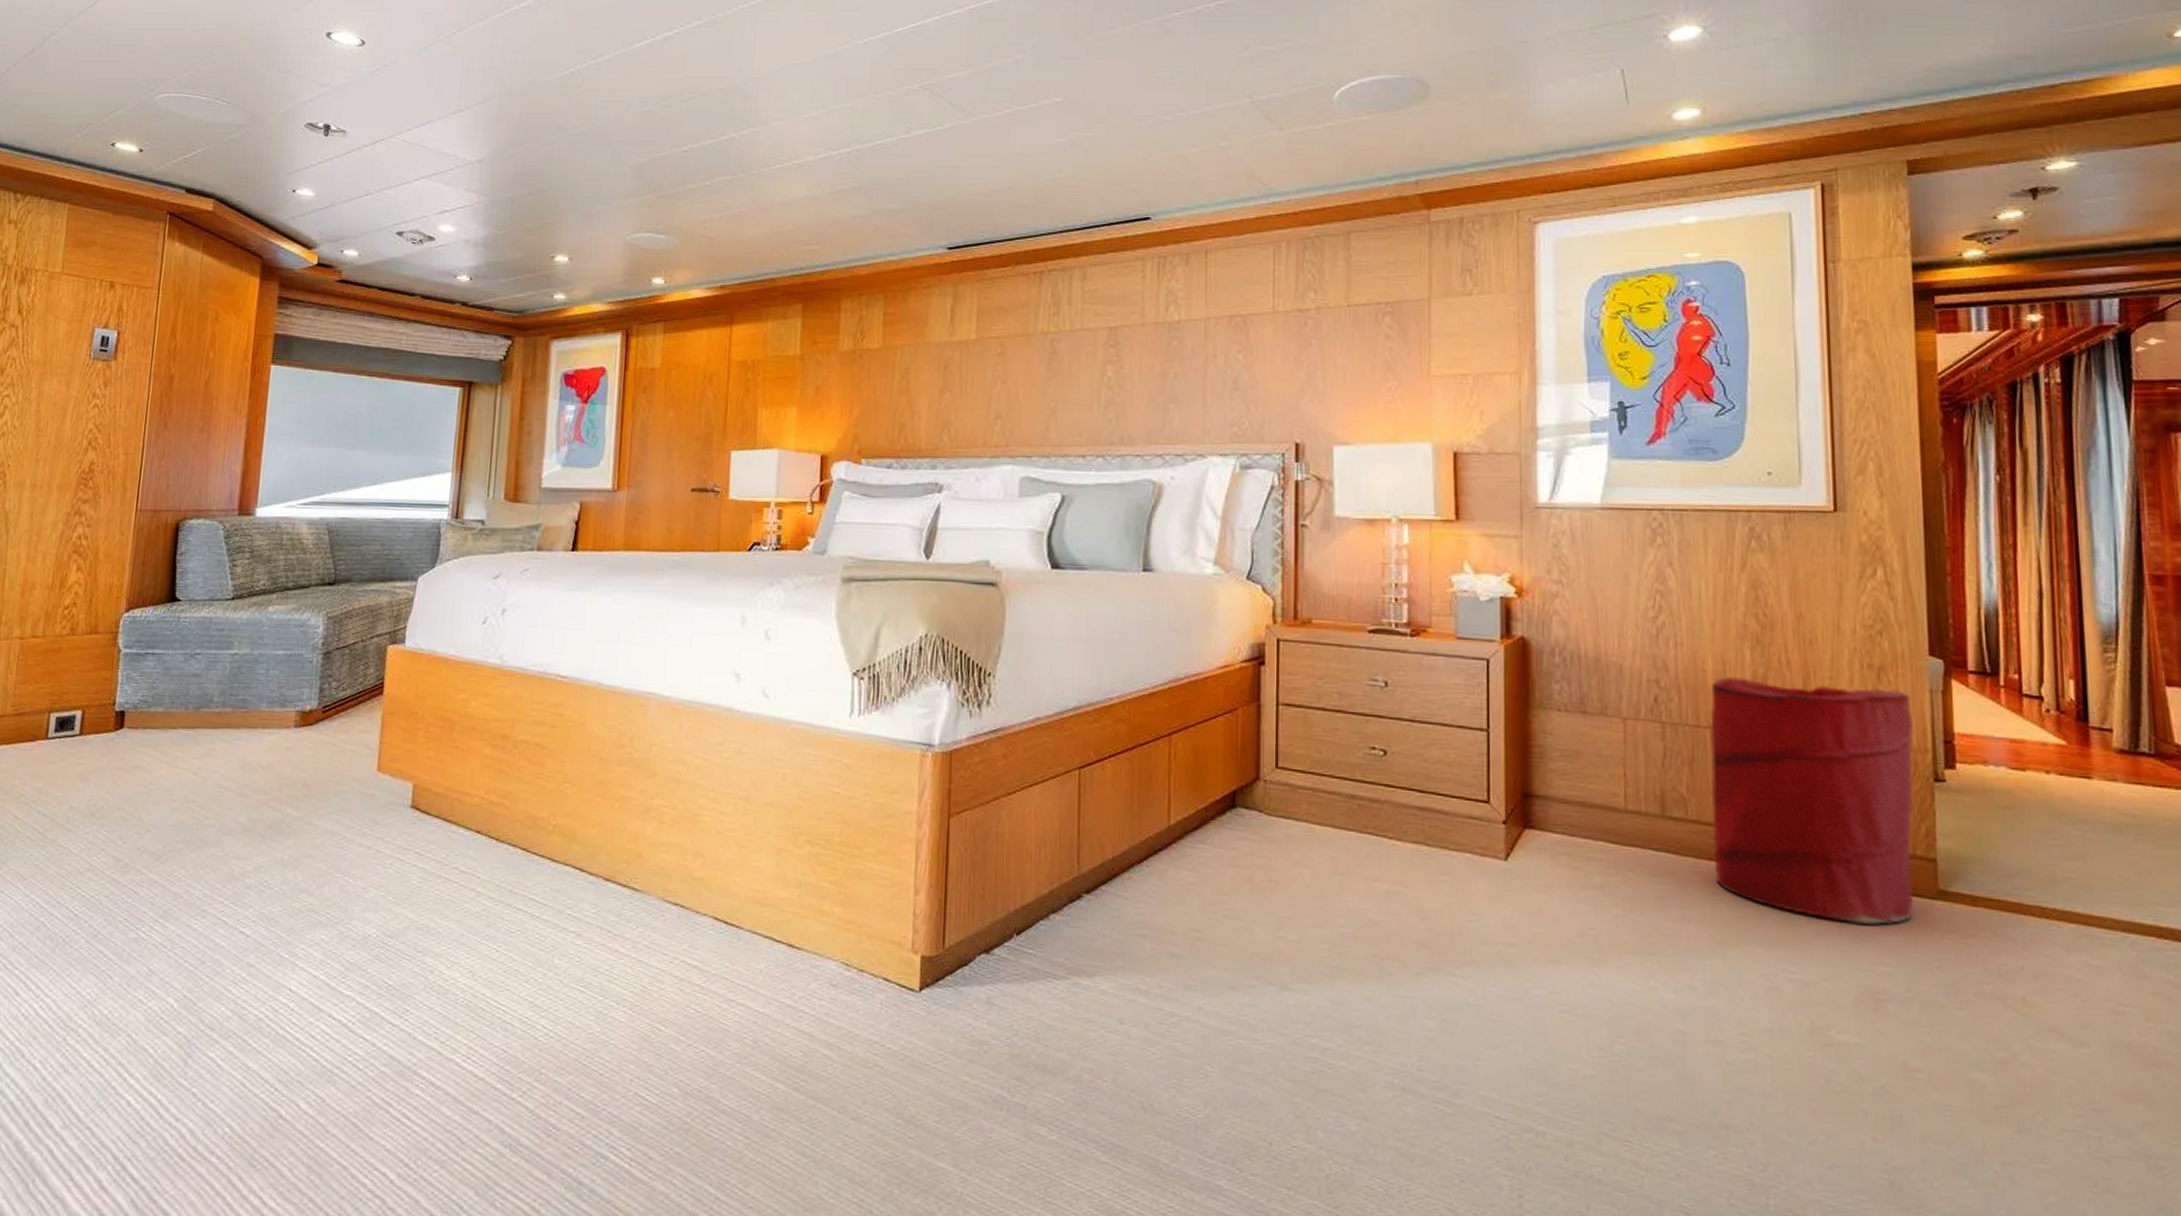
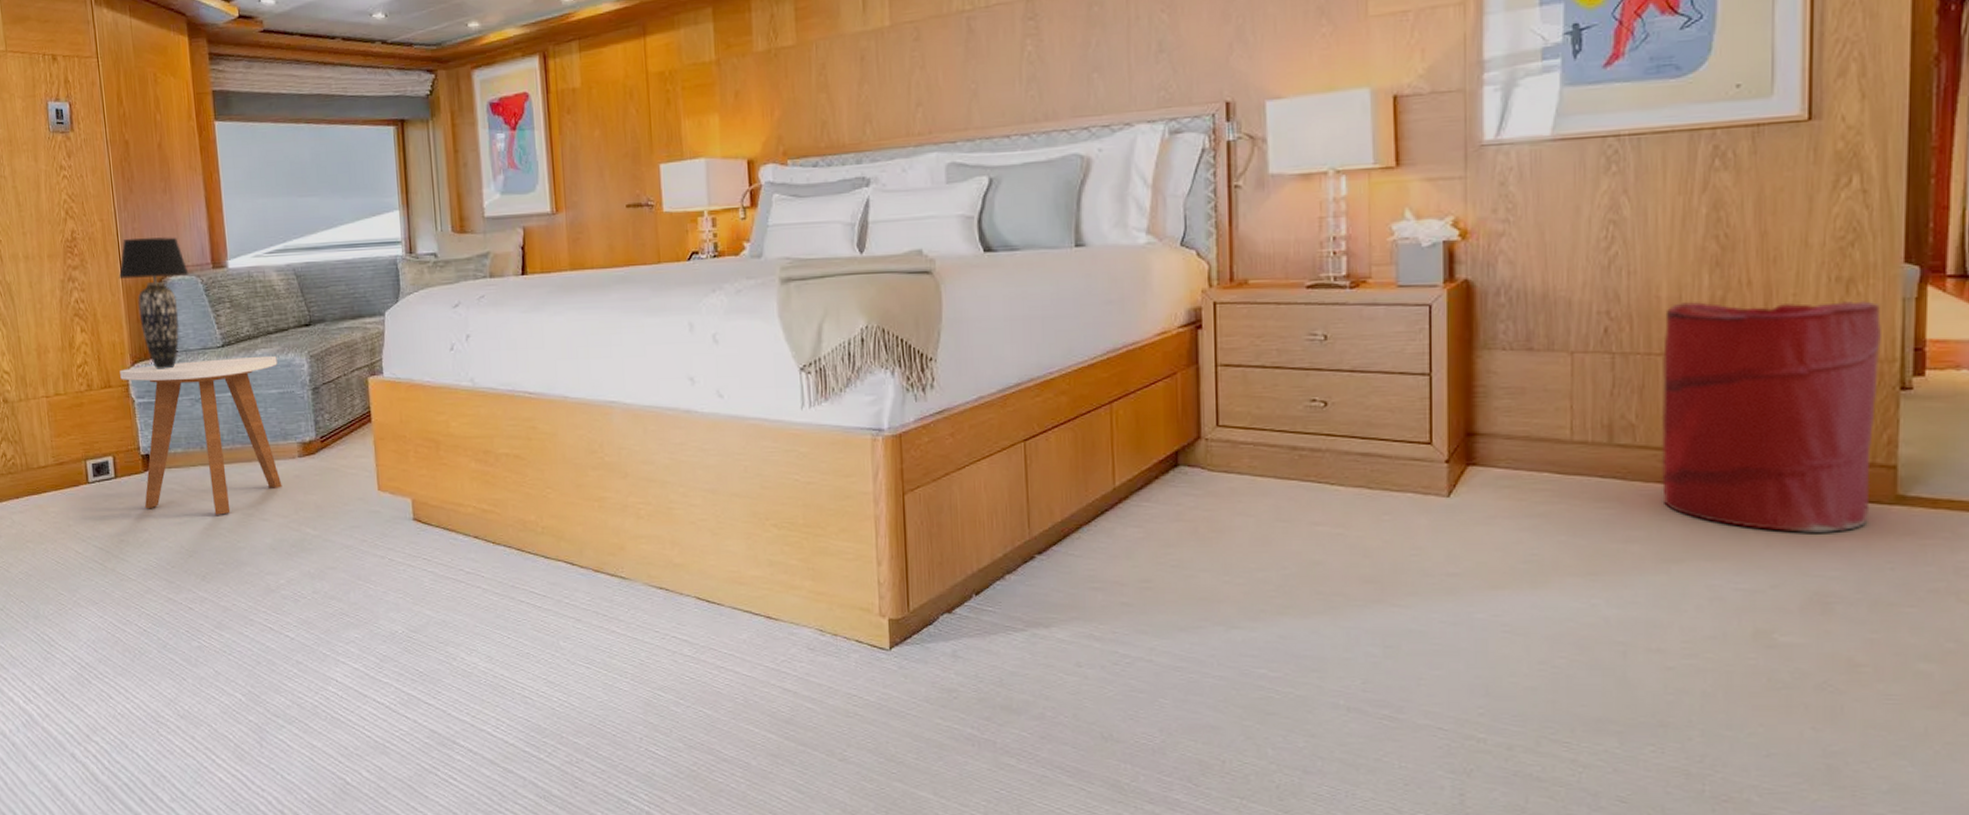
side table: none [106,612,291,786] -> present [120,355,282,515]
table lamp: none [132,476,211,619] -> present [118,237,189,369]

